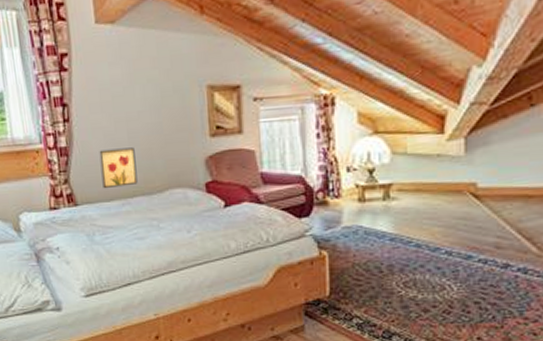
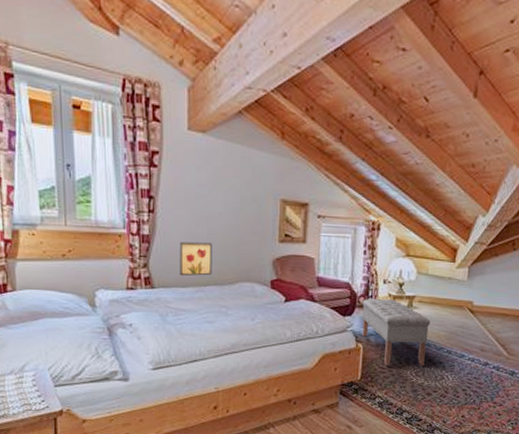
bench: none [322,190,417,276] -> present [362,298,431,366]

